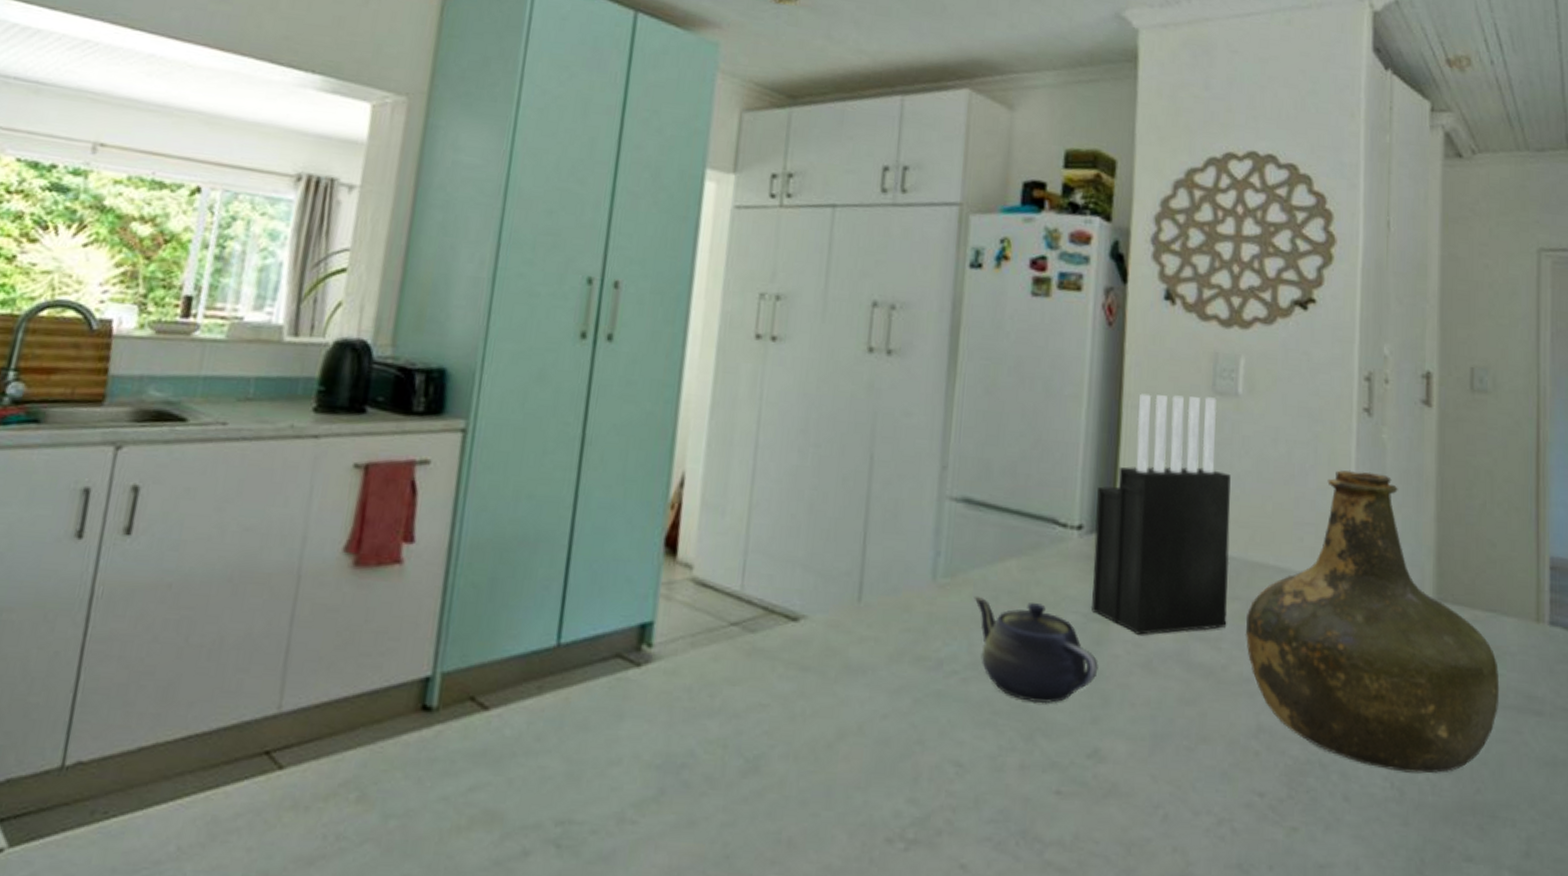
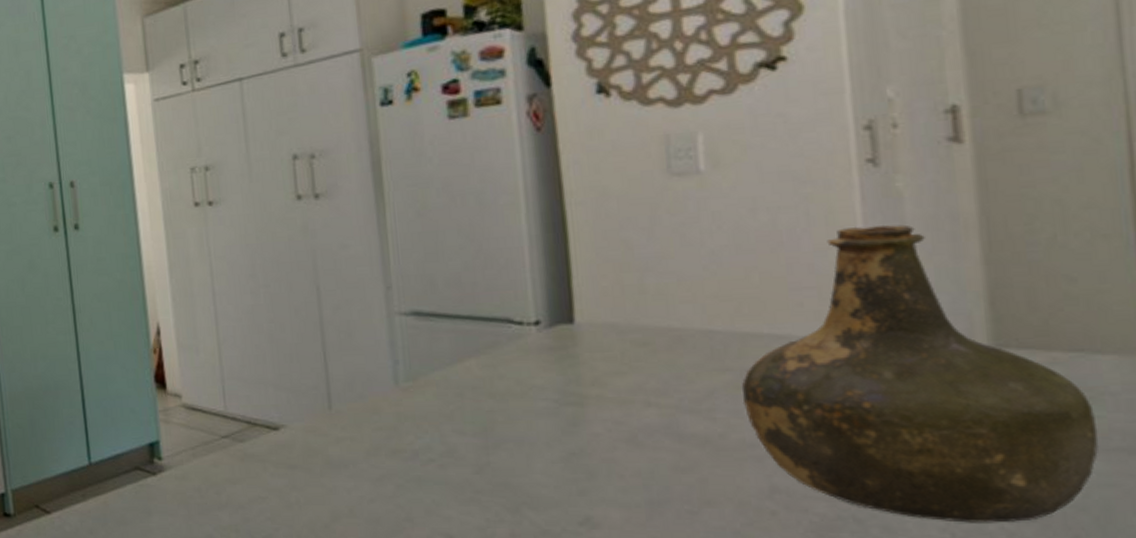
teapot: present [974,595,1099,704] -> none [438,394,578,481]
knife block: present [1090,393,1231,635] -> none [551,179,720,413]

